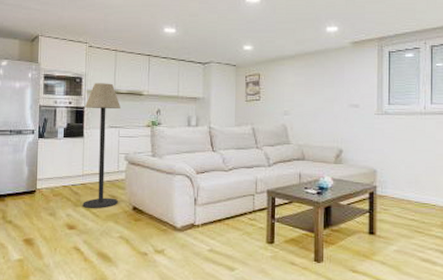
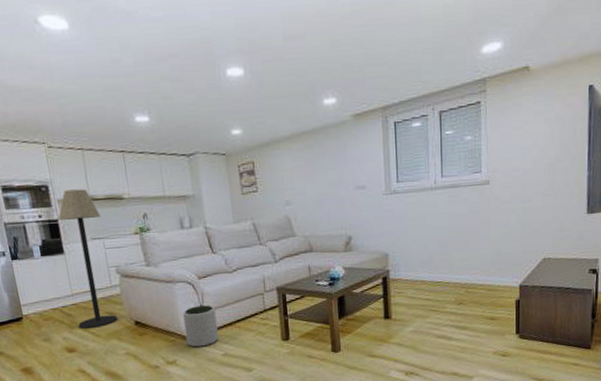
plant pot: none [177,199,208,240] -> present [183,305,219,348]

